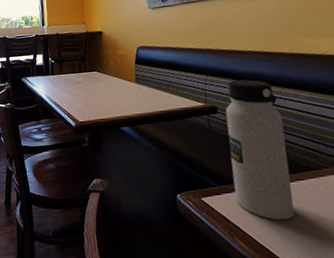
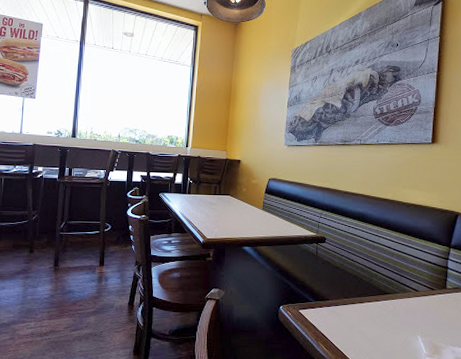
water bottle: present [225,79,295,221] -> none [326,216,374,331]

